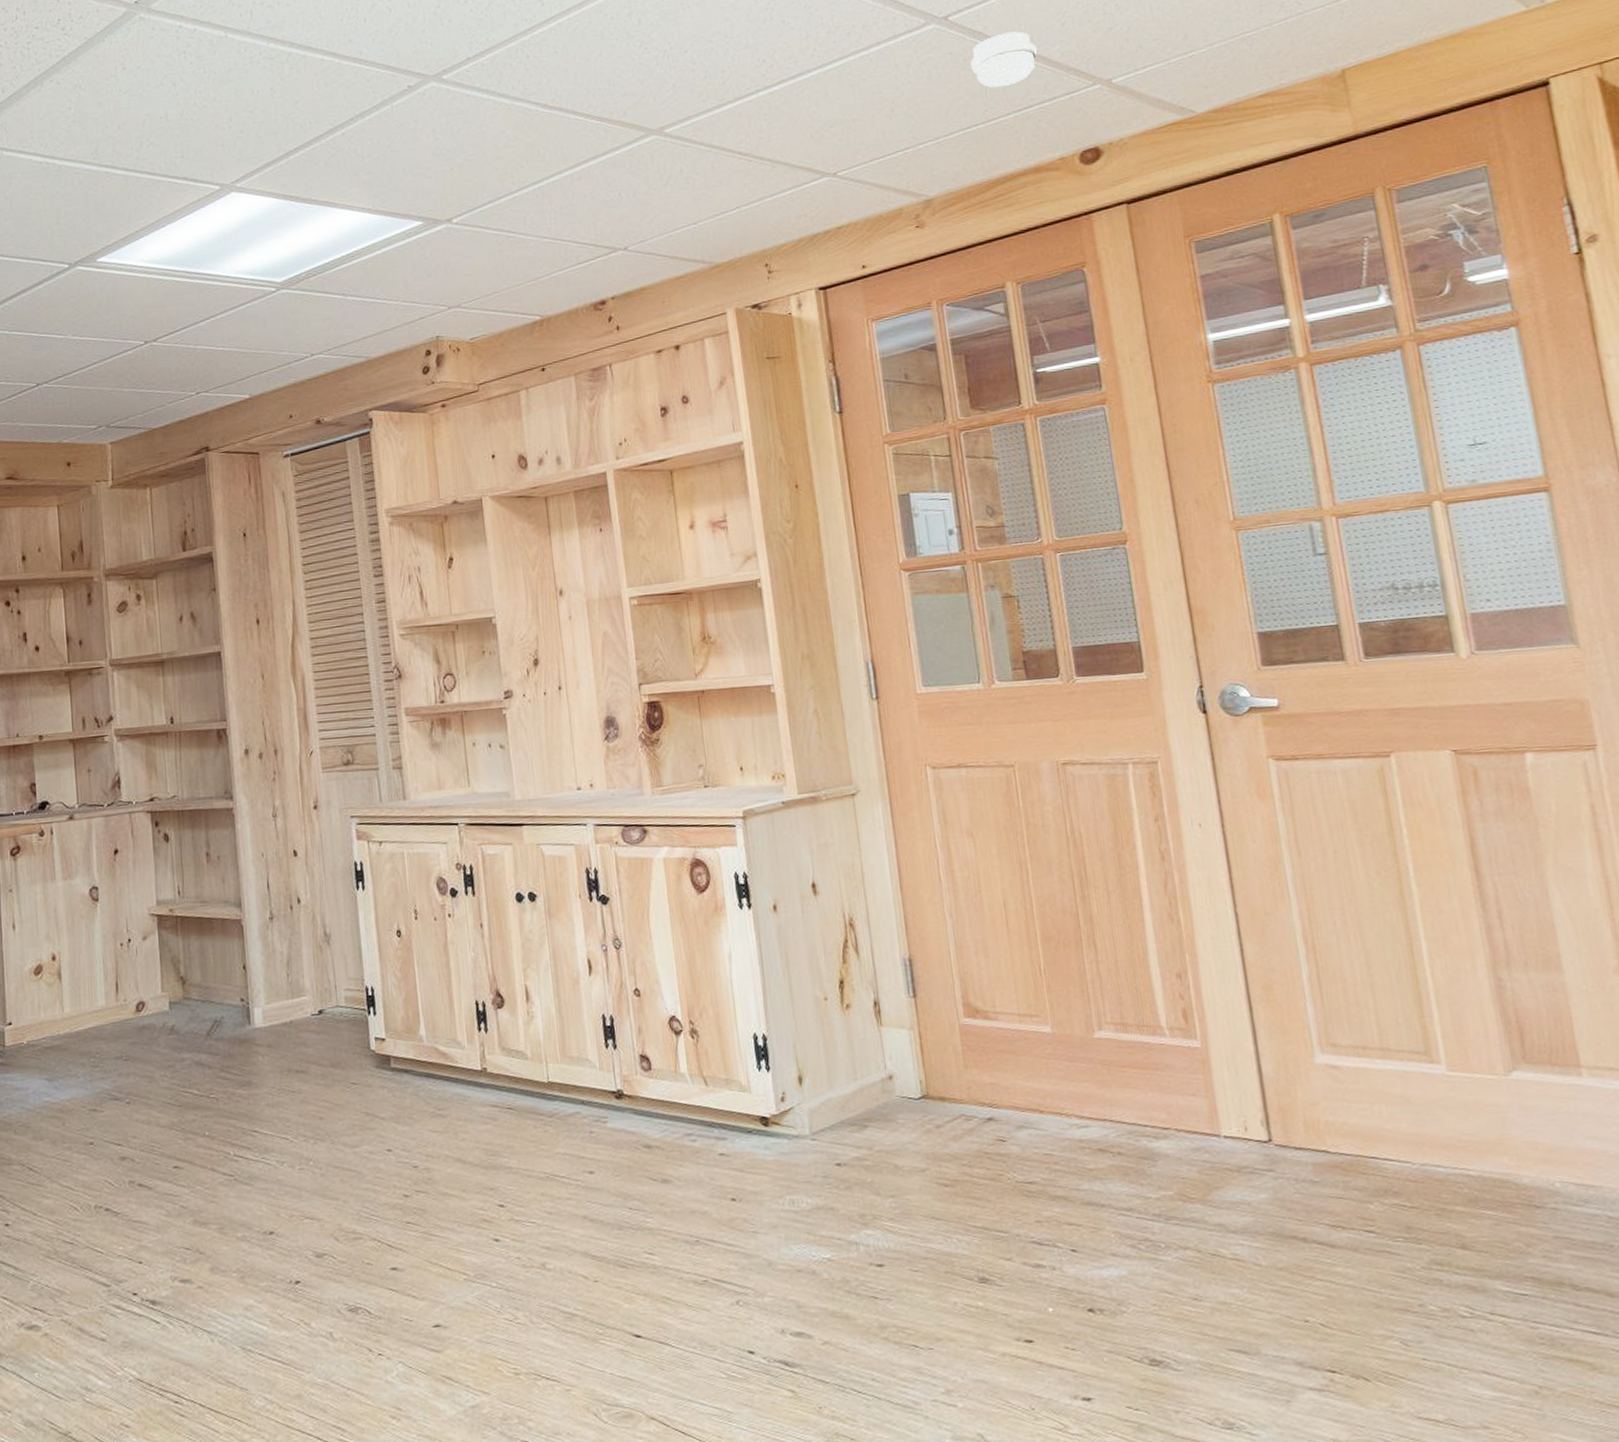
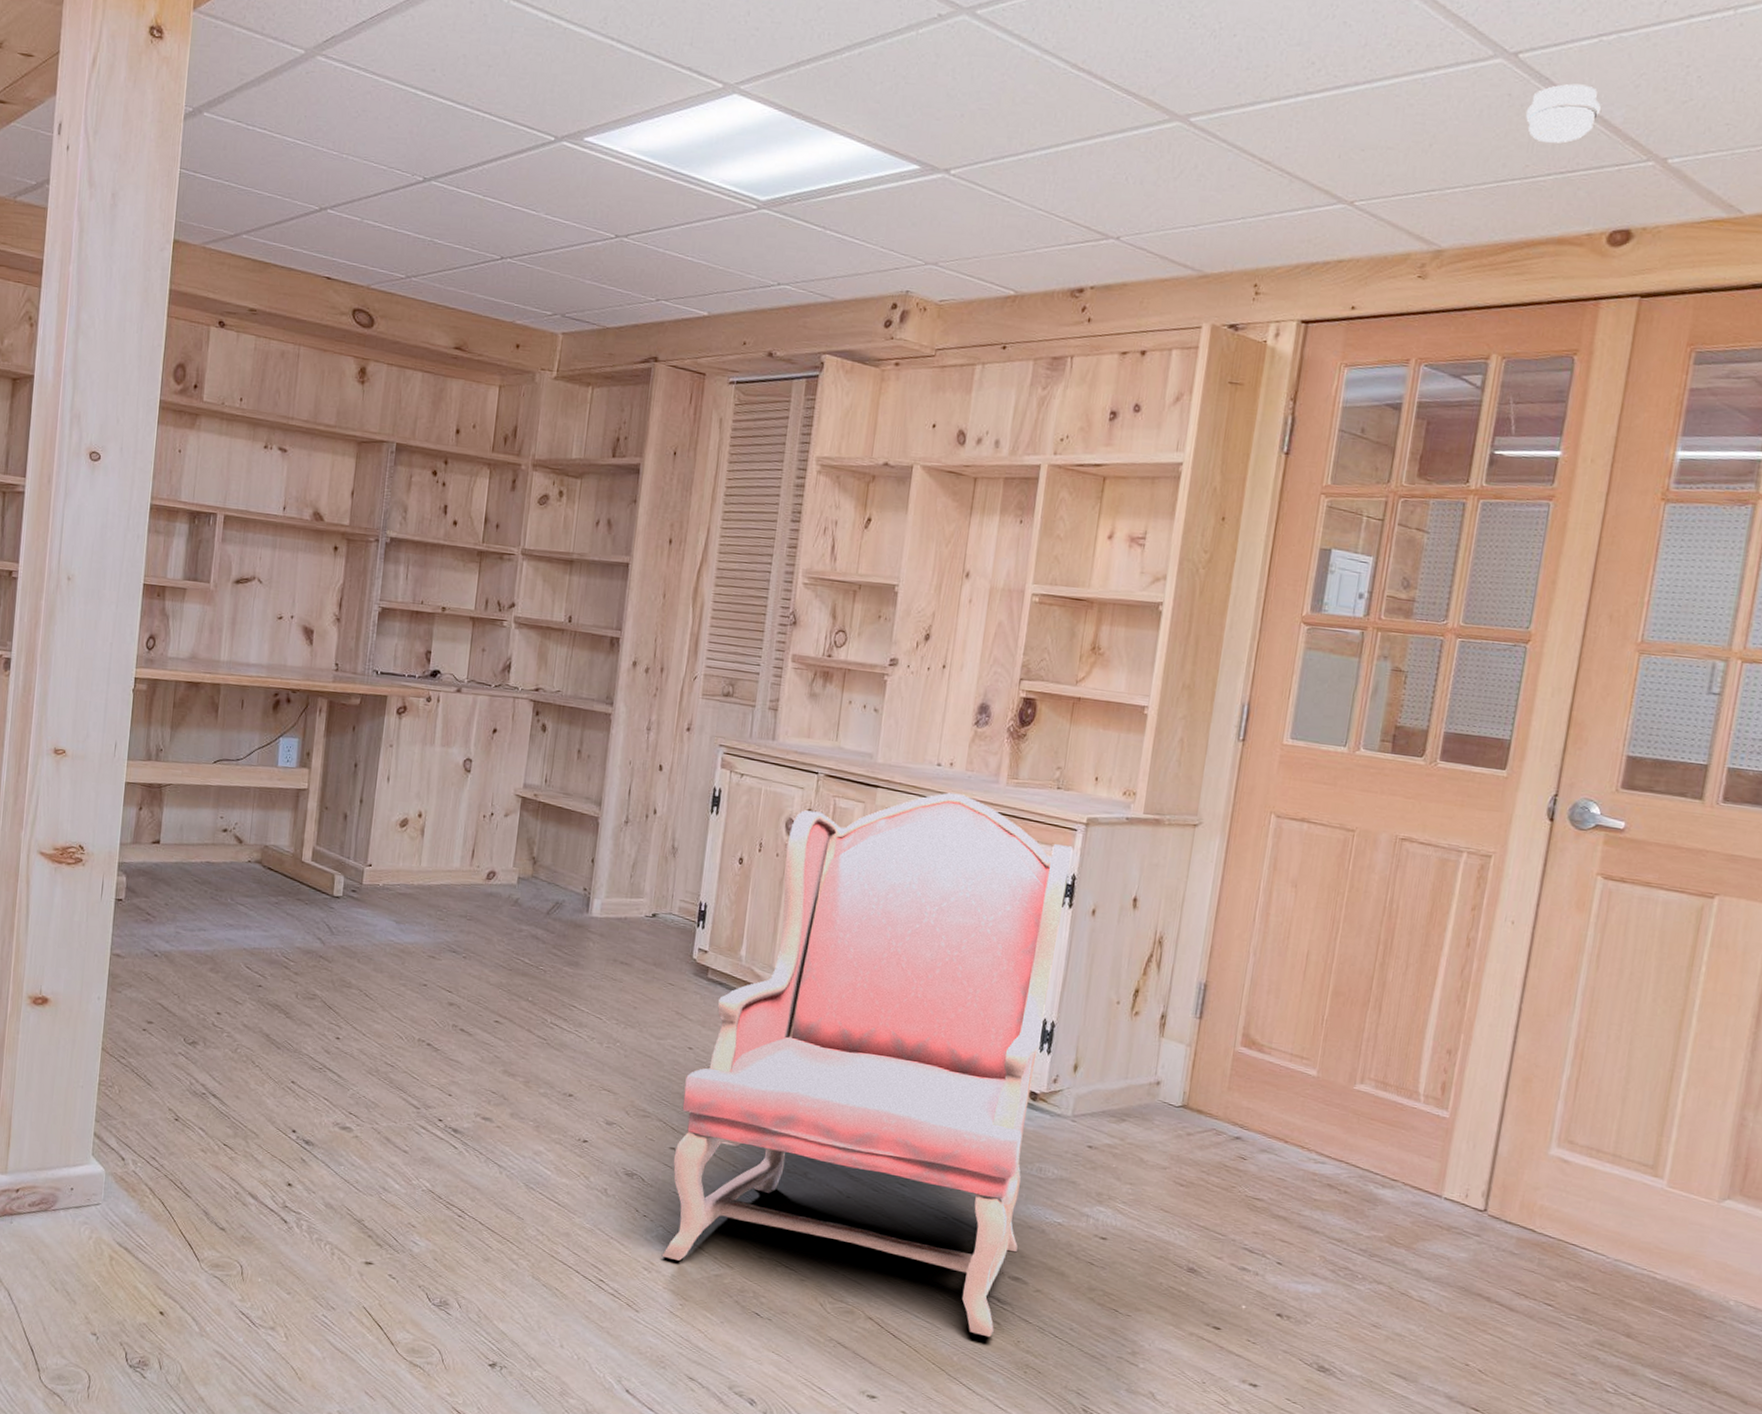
armchair: none [391,814,792,1411] -> present [661,792,1073,1338]

